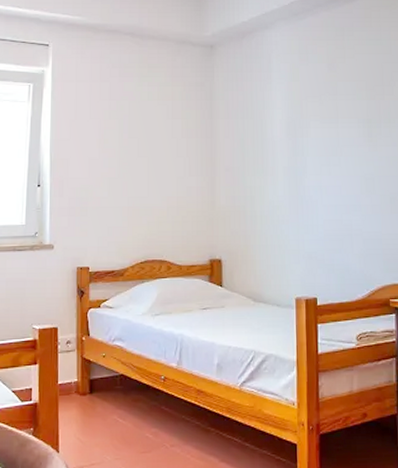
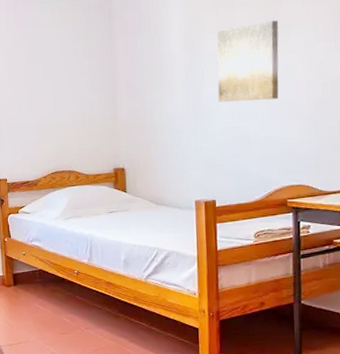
wall art: none [320,112,381,193] -> present [217,20,279,102]

